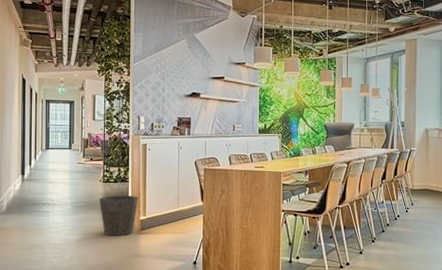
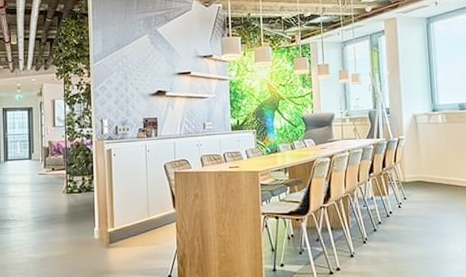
waste bin: present [99,196,138,236] -> none [63,206,105,252]

